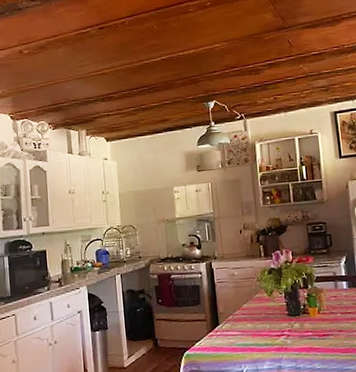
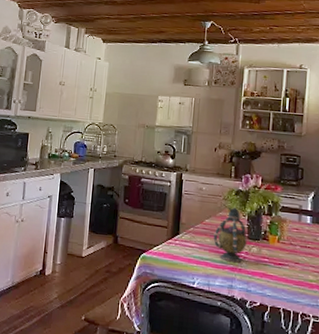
teapot: none [253,286,288,343] -> present [213,207,247,263]

